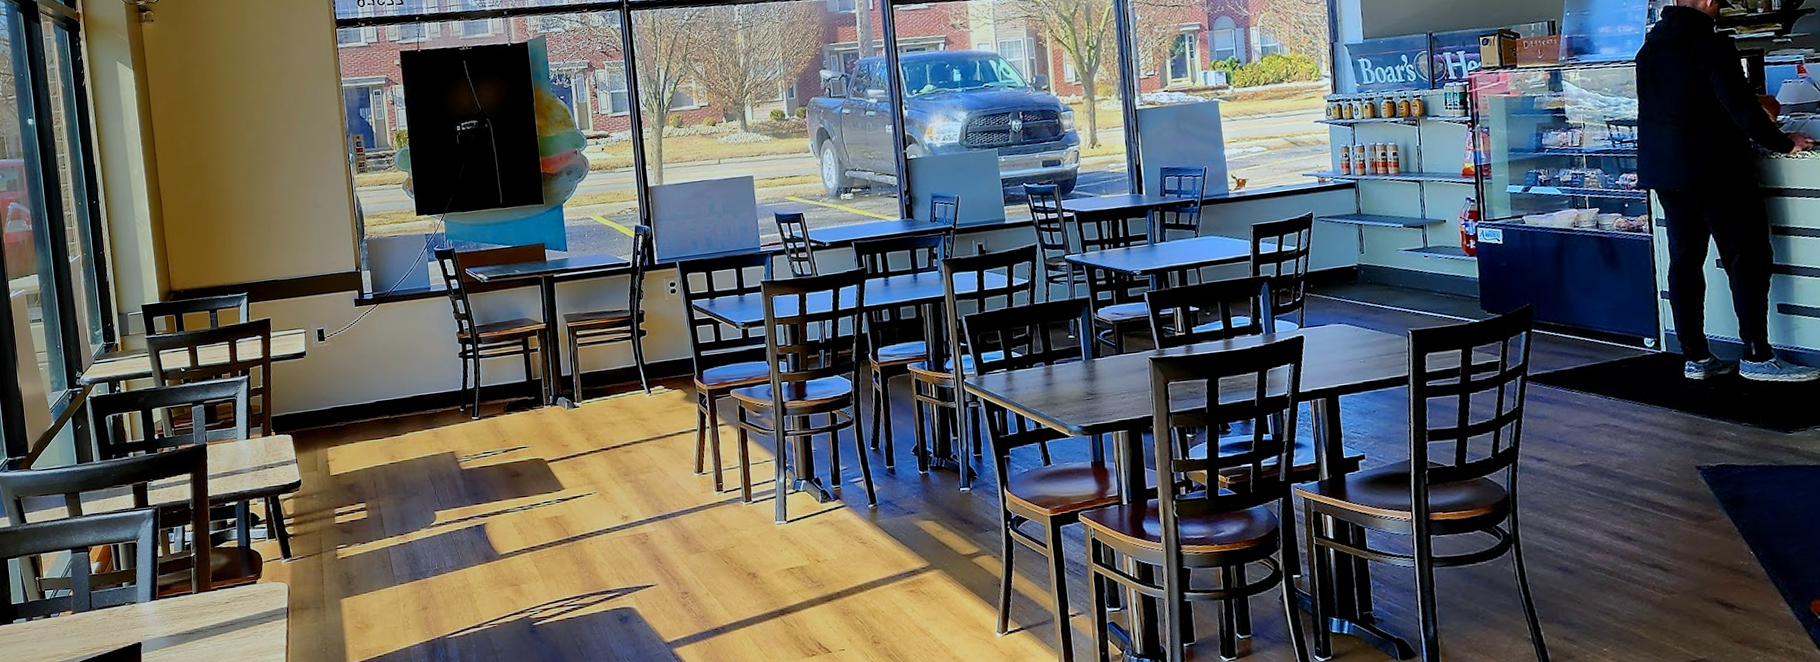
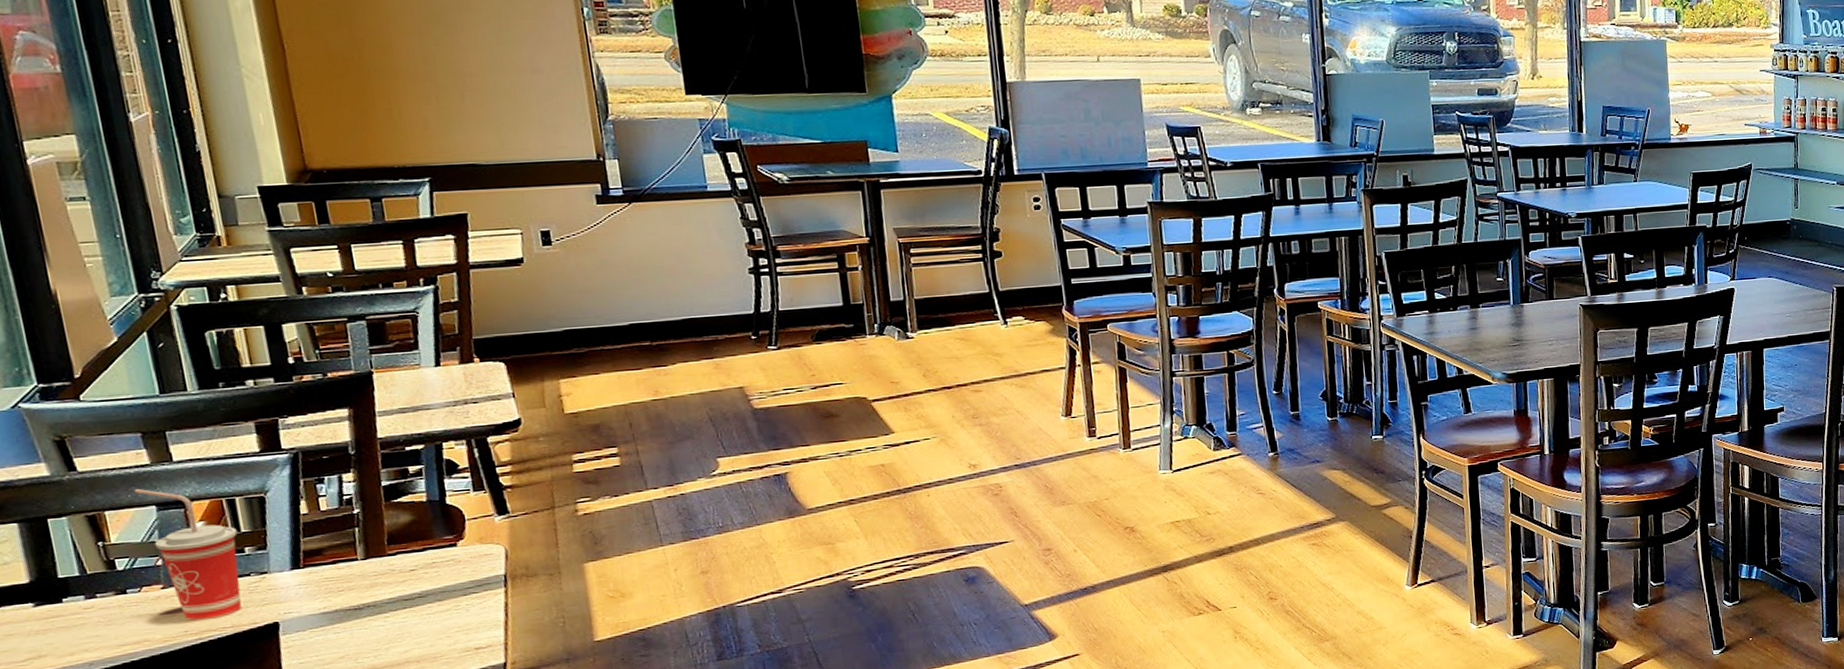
beverage cup: none [58,536,119,639] -> present [133,488,242,620]

